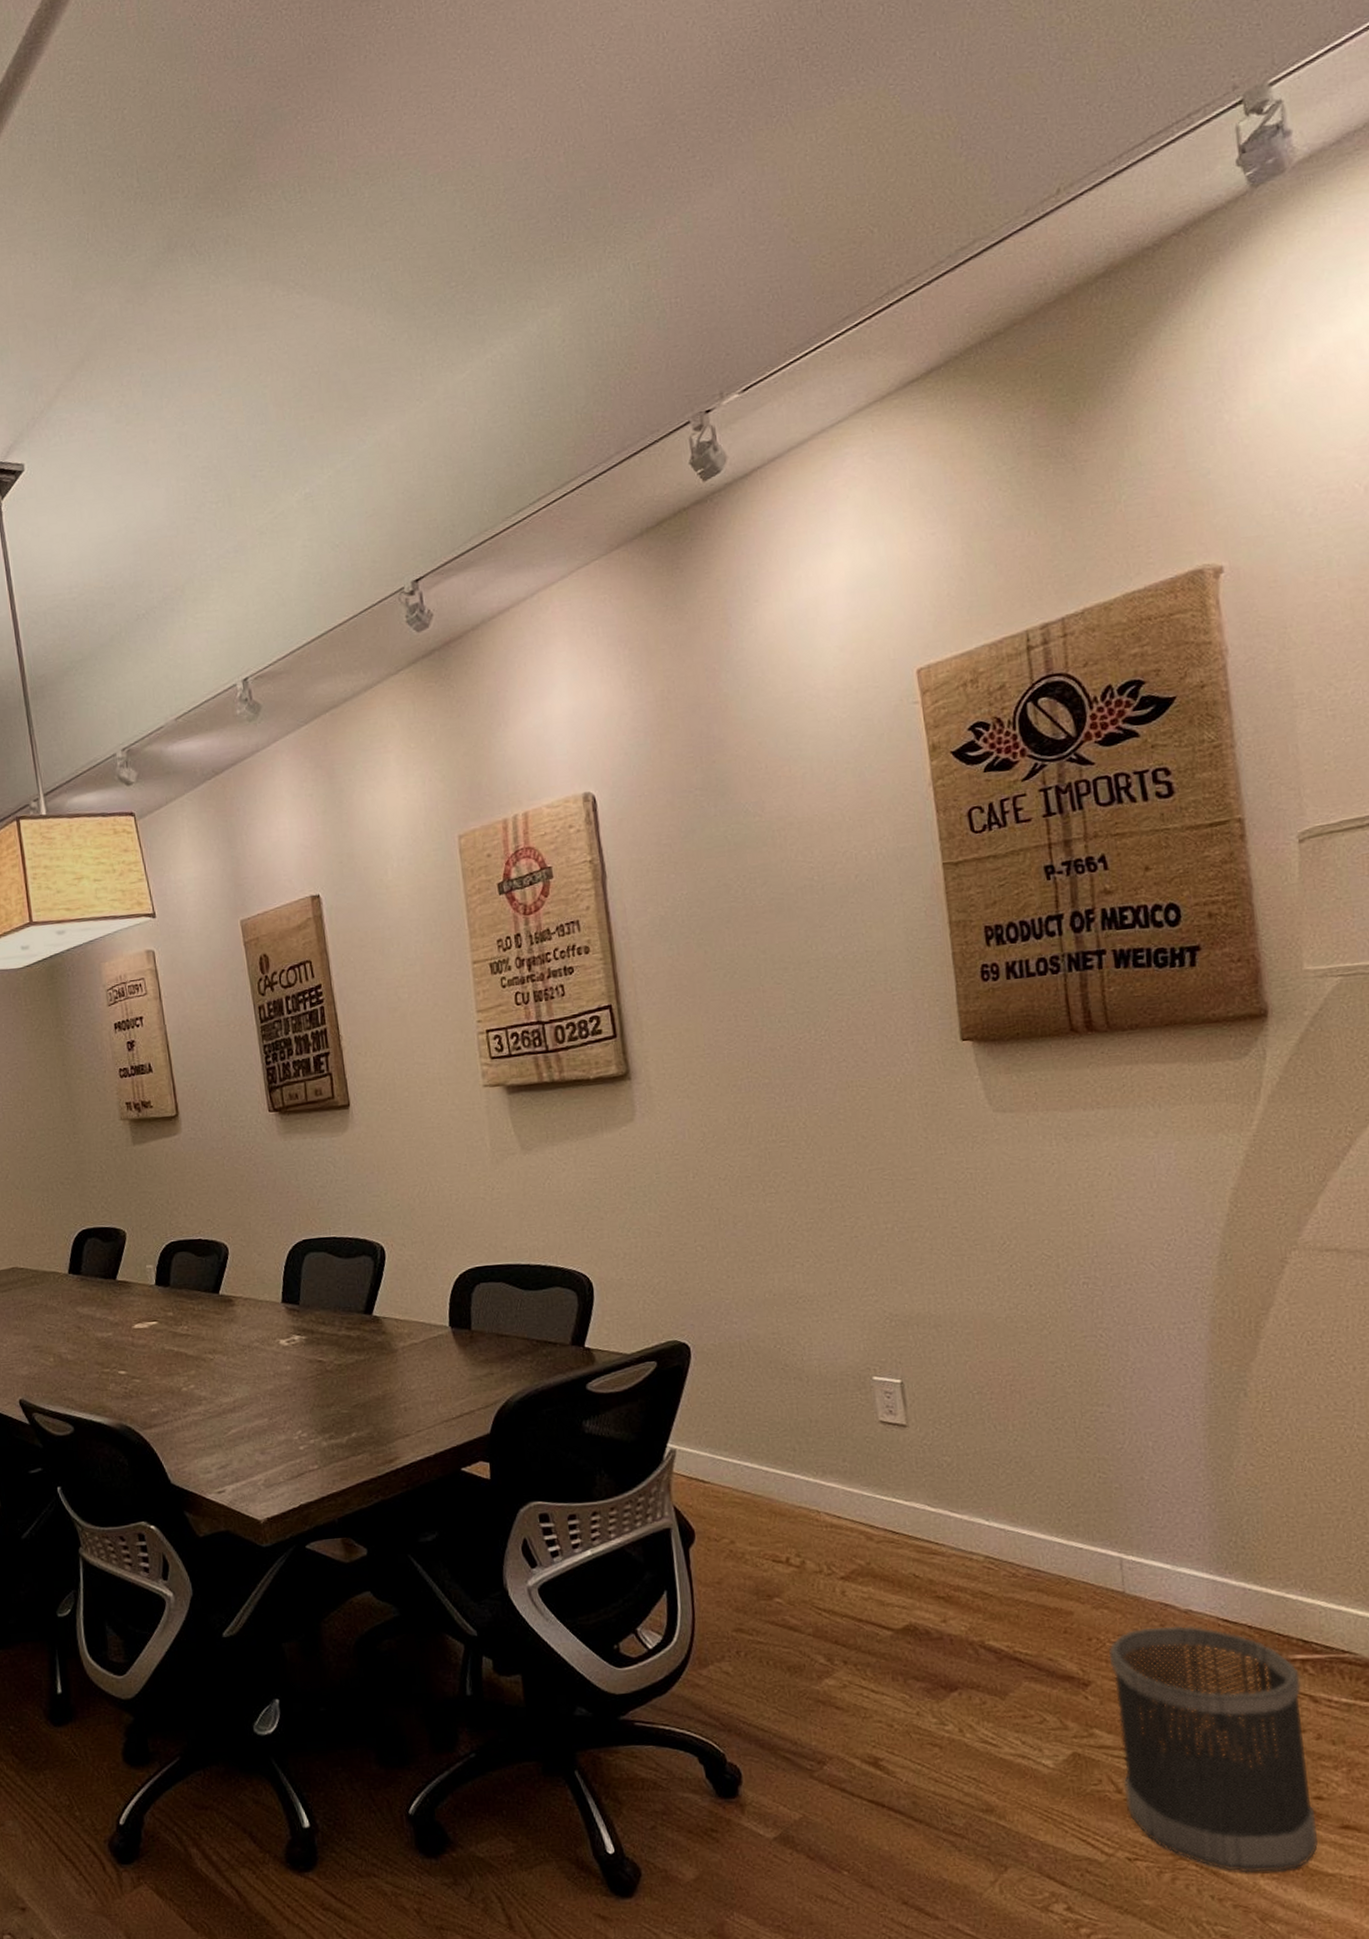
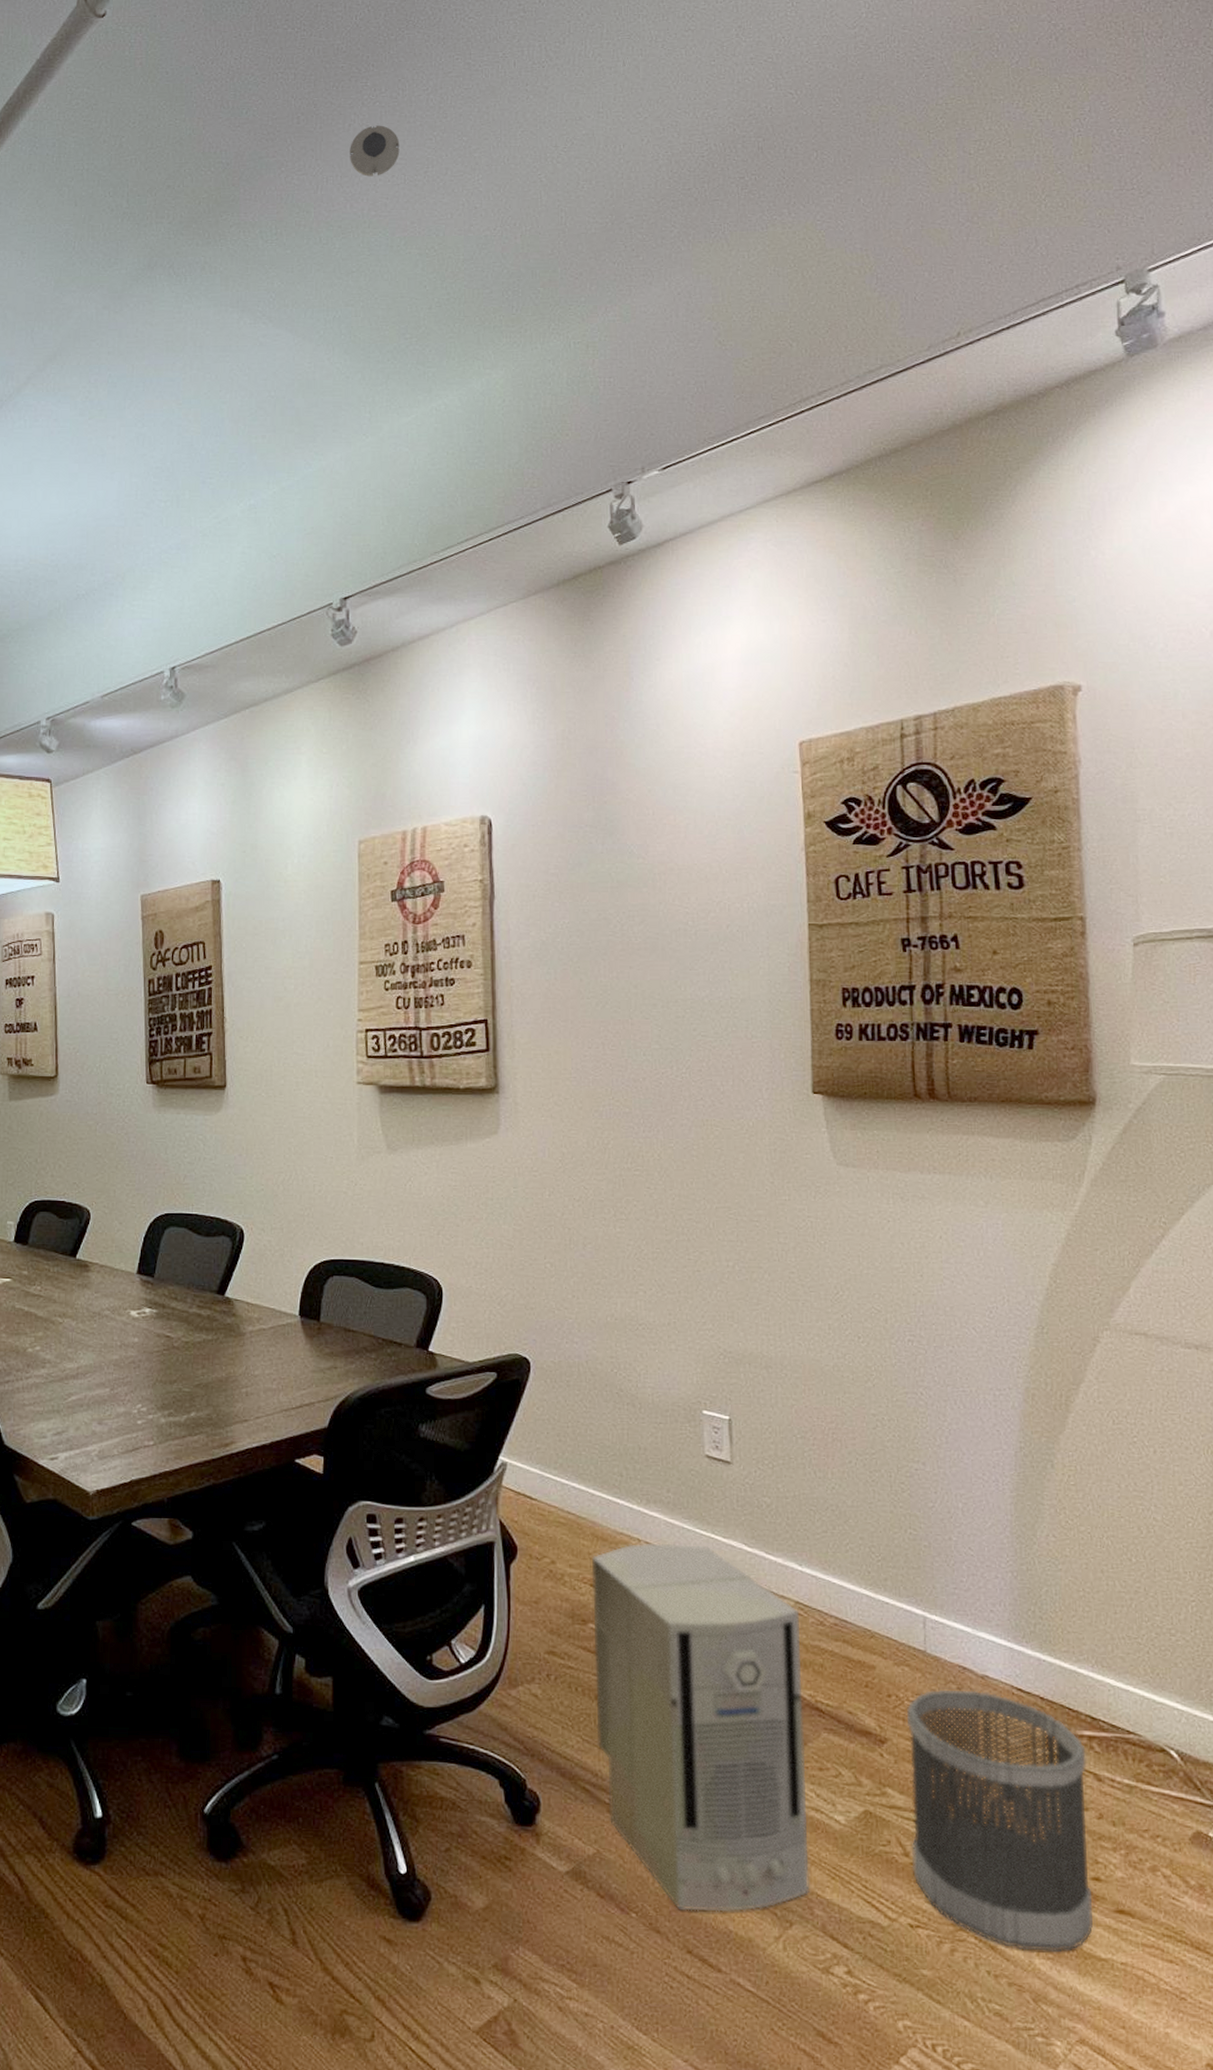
smoke detector: none [368,51,423,112] -> present [350,125,400,177]
air purifier: none [772,1511,1022,1864] -> present [591,1542,810,1912]

